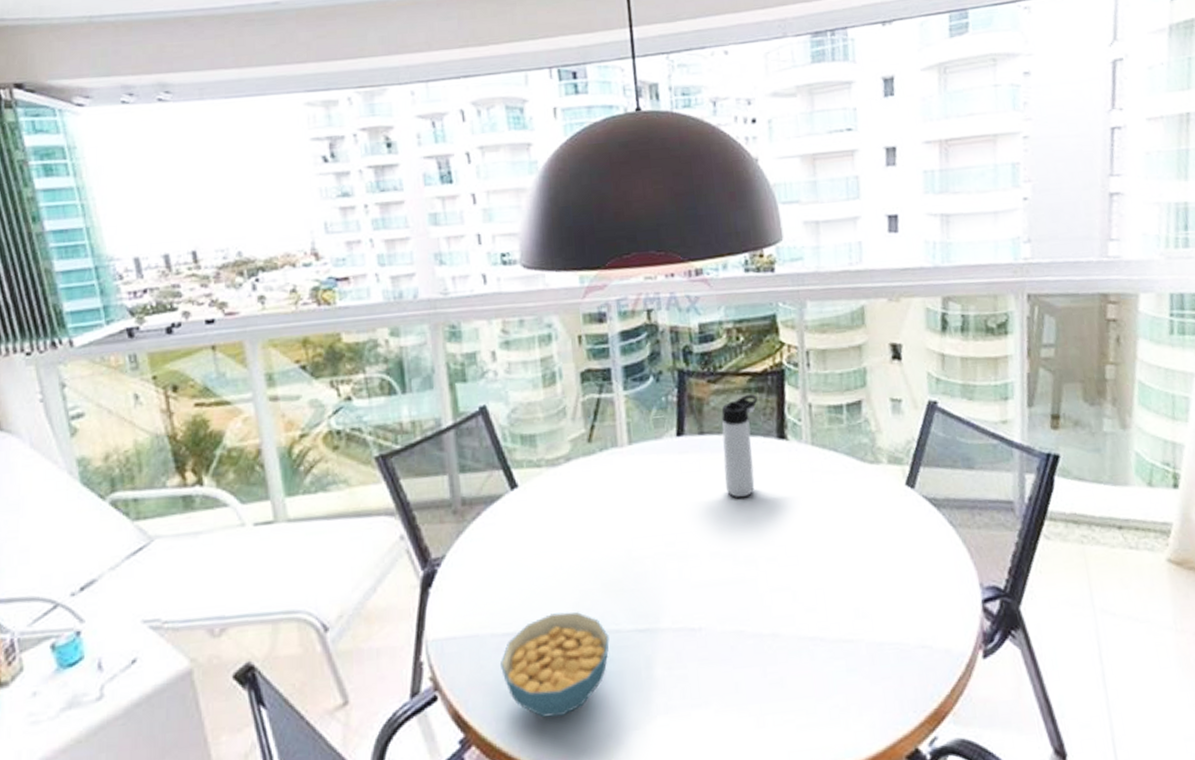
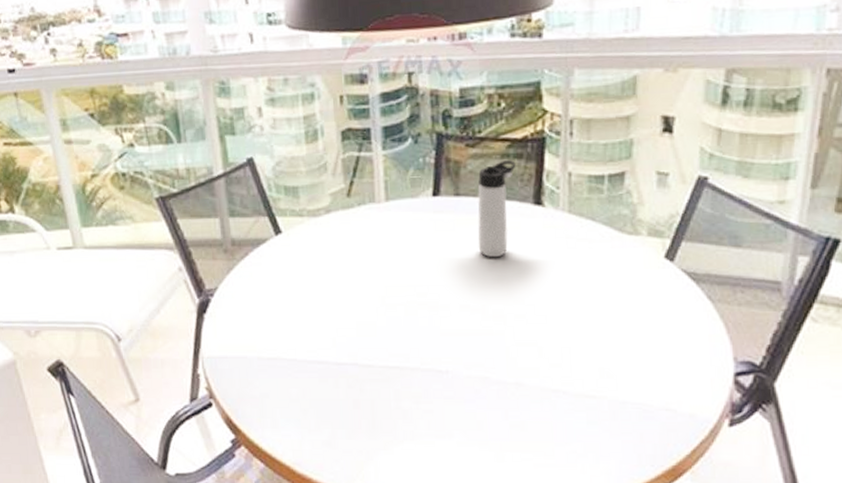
cereal bowl: present [500,612,610,718] -> none [266,345,363,431]

